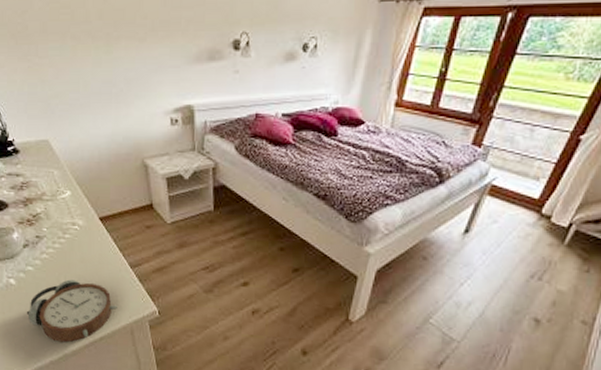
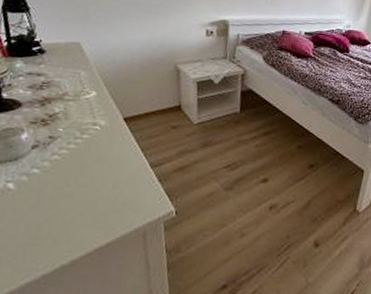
alarm clock: present [26,279,117,343] -> none [21,181,131,252]

